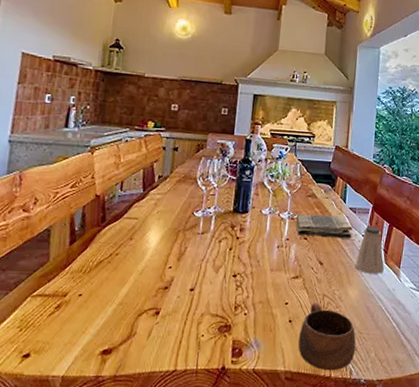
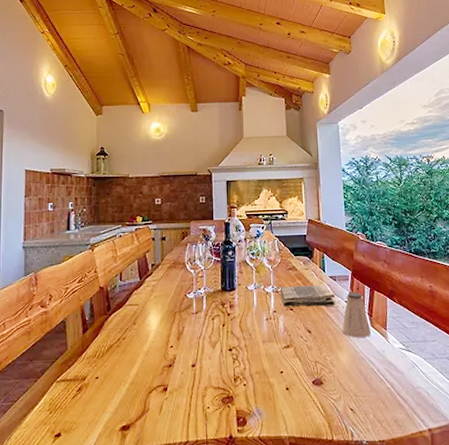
cup: present [298,303,356,371] -> none [298,369,354,435]

